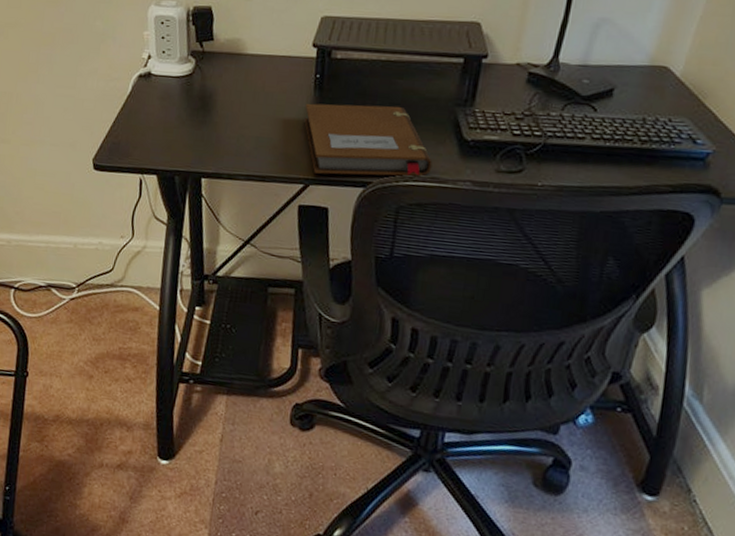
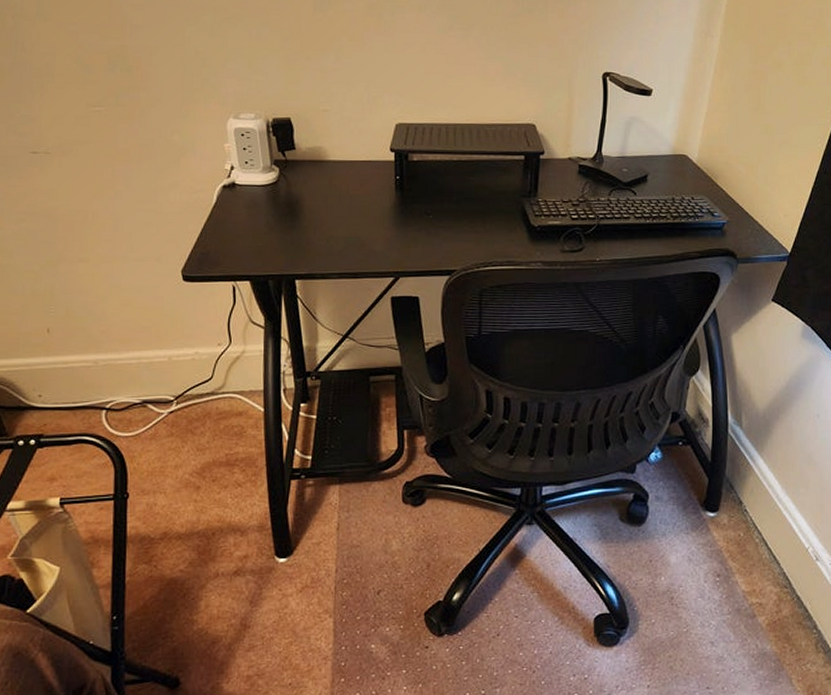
notebook: present [304,103,432,177] -> none [389,200,507,266]

